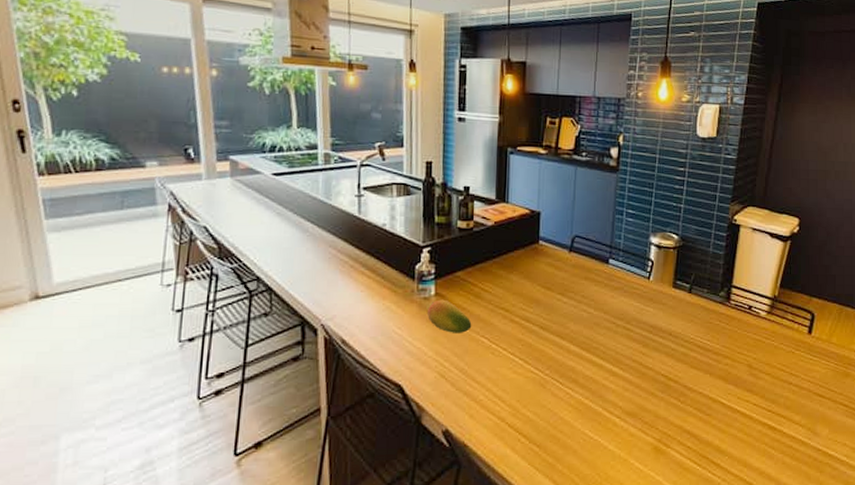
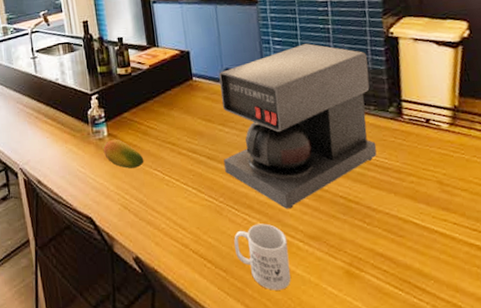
mug: none [553,398,605,466] -> present [234,223,291,290]
coffee maker: none [556,220,710,384] -> present [219,43,377,209]

